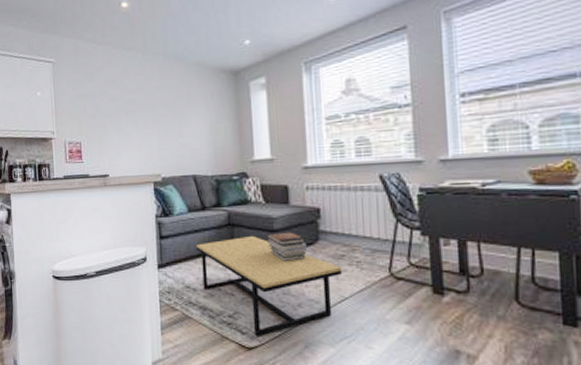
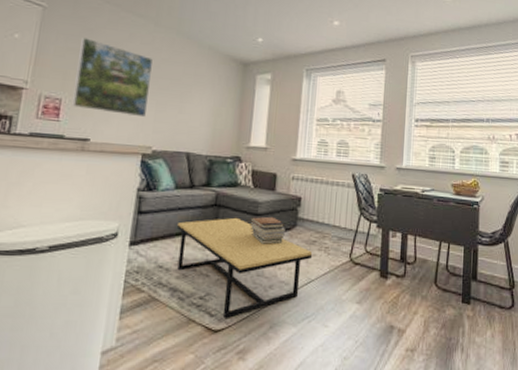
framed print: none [86,82,150,148] -> present [72,38,153,118]

